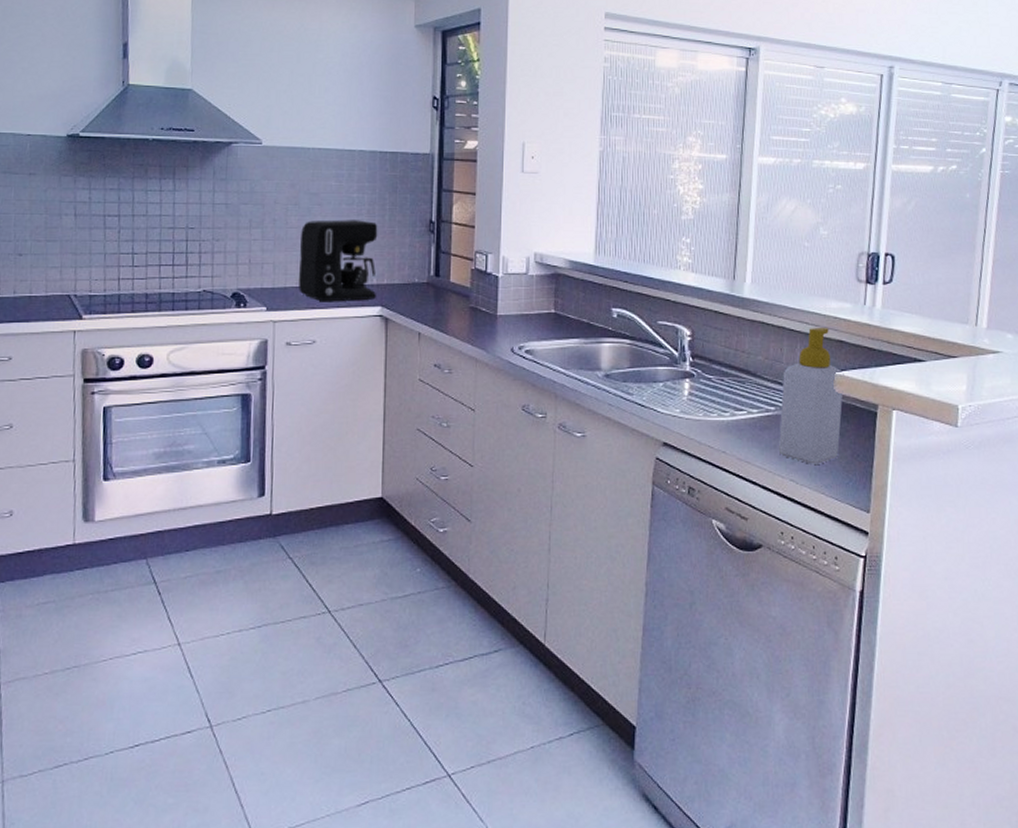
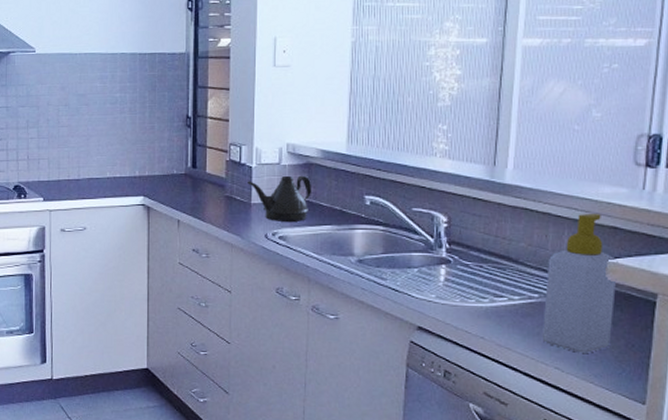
coffee maker: present [298,220,378,302] -> none [69,117,139,193]
teapot: none [493,286,560,335] -> present [247,175,312,221]

